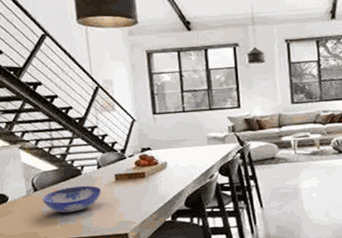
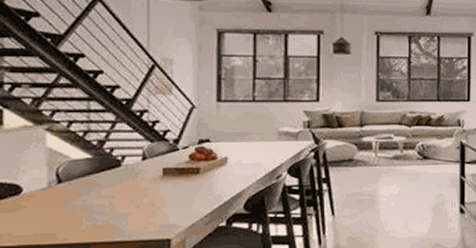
ceramic bowl: present [42,185,102,213] -> none [67,179,144,211]

